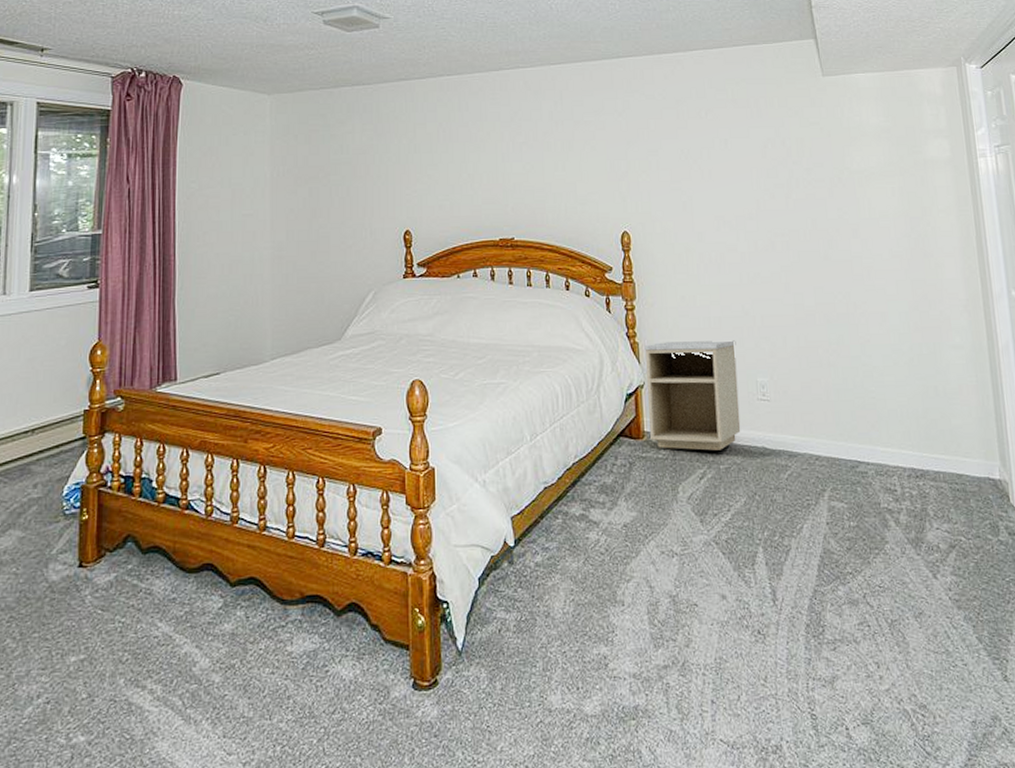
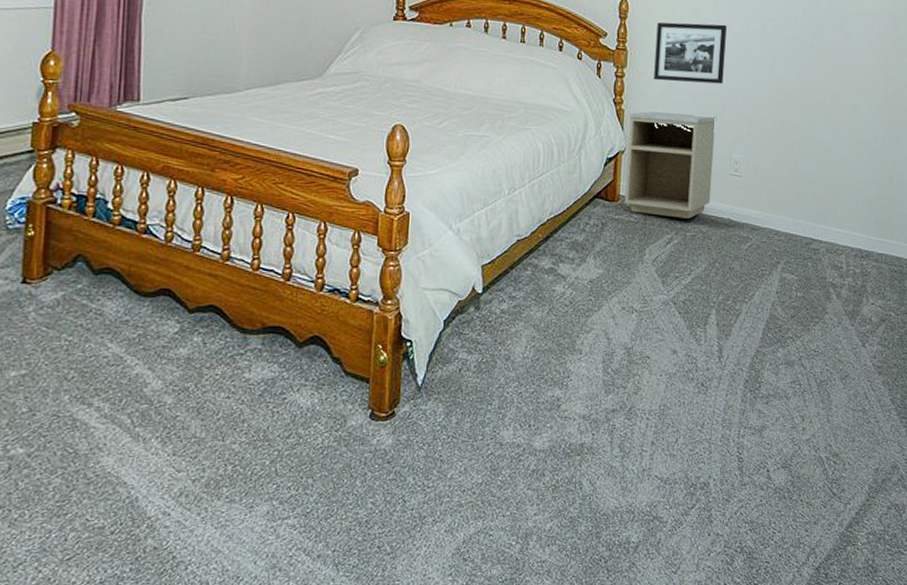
picture frame: none [662,245,738,310] -> present [654,22,727,84]

